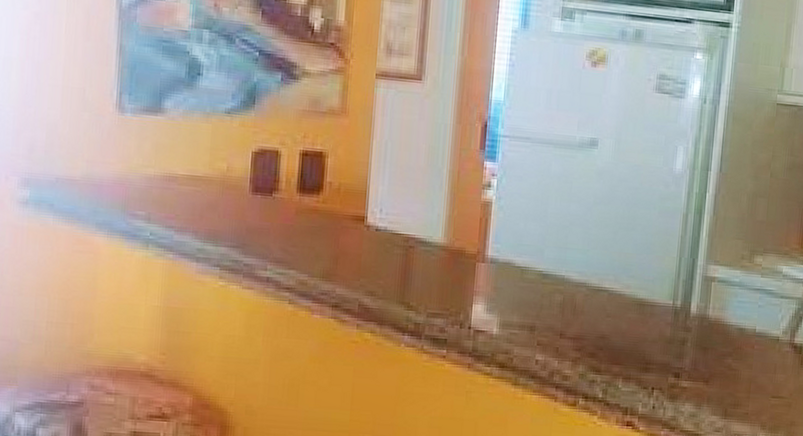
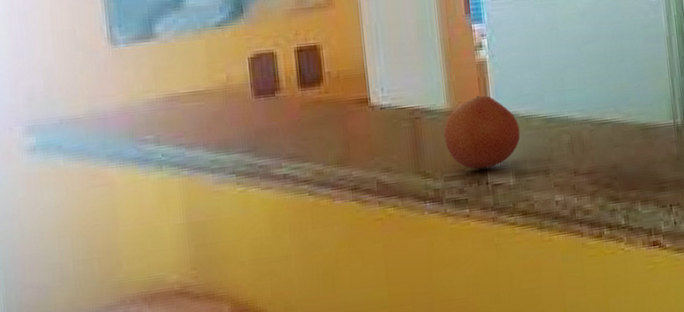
fruit: none [434,236,513,312] -> present [443,95,521,169]

